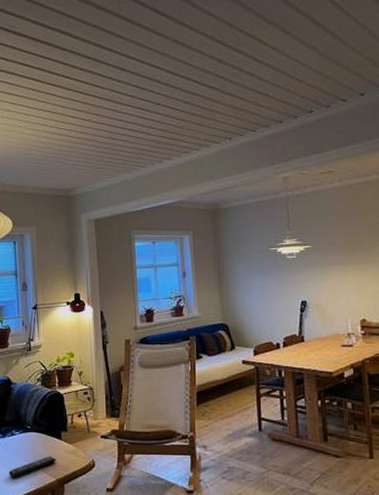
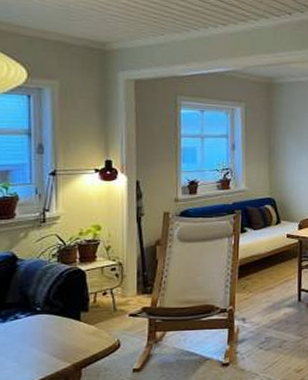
remote control: present [8,456,56,478] -> none [8,339,73,368]

